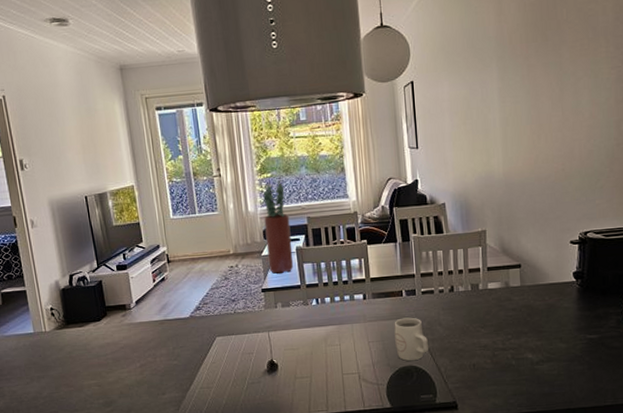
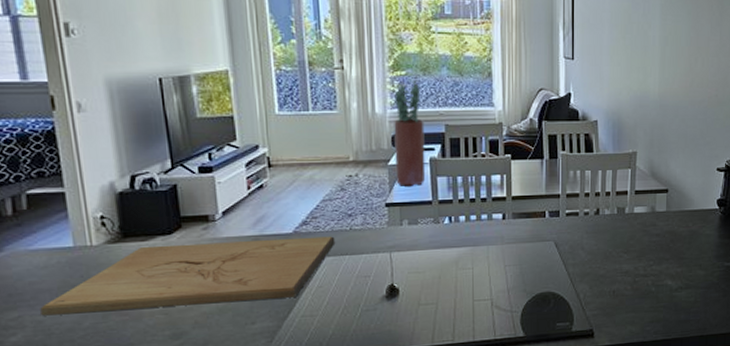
cutting board: none [14,319,223,387] -> present [40,236,336,316]
mug: present [394,317,428,361] -> none [534,240,568,286]

